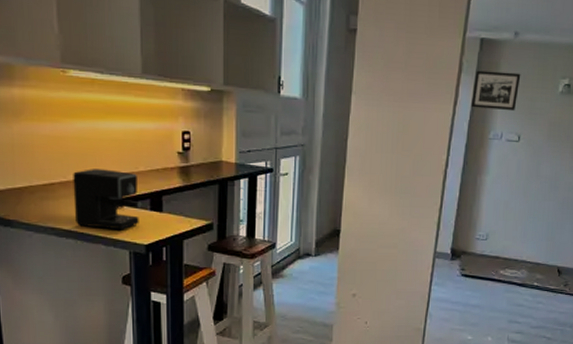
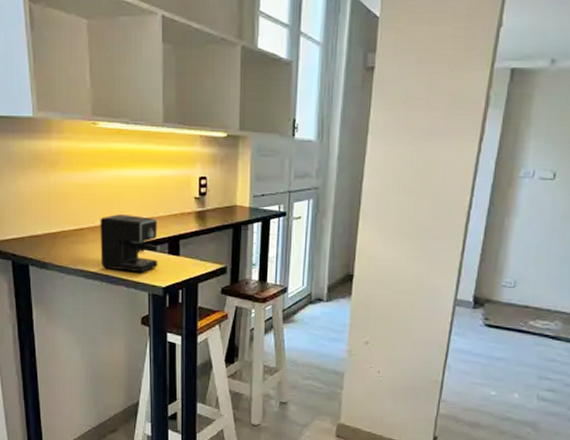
picture frame: present [471,70,521,111] -> none [499,103,558,147]

